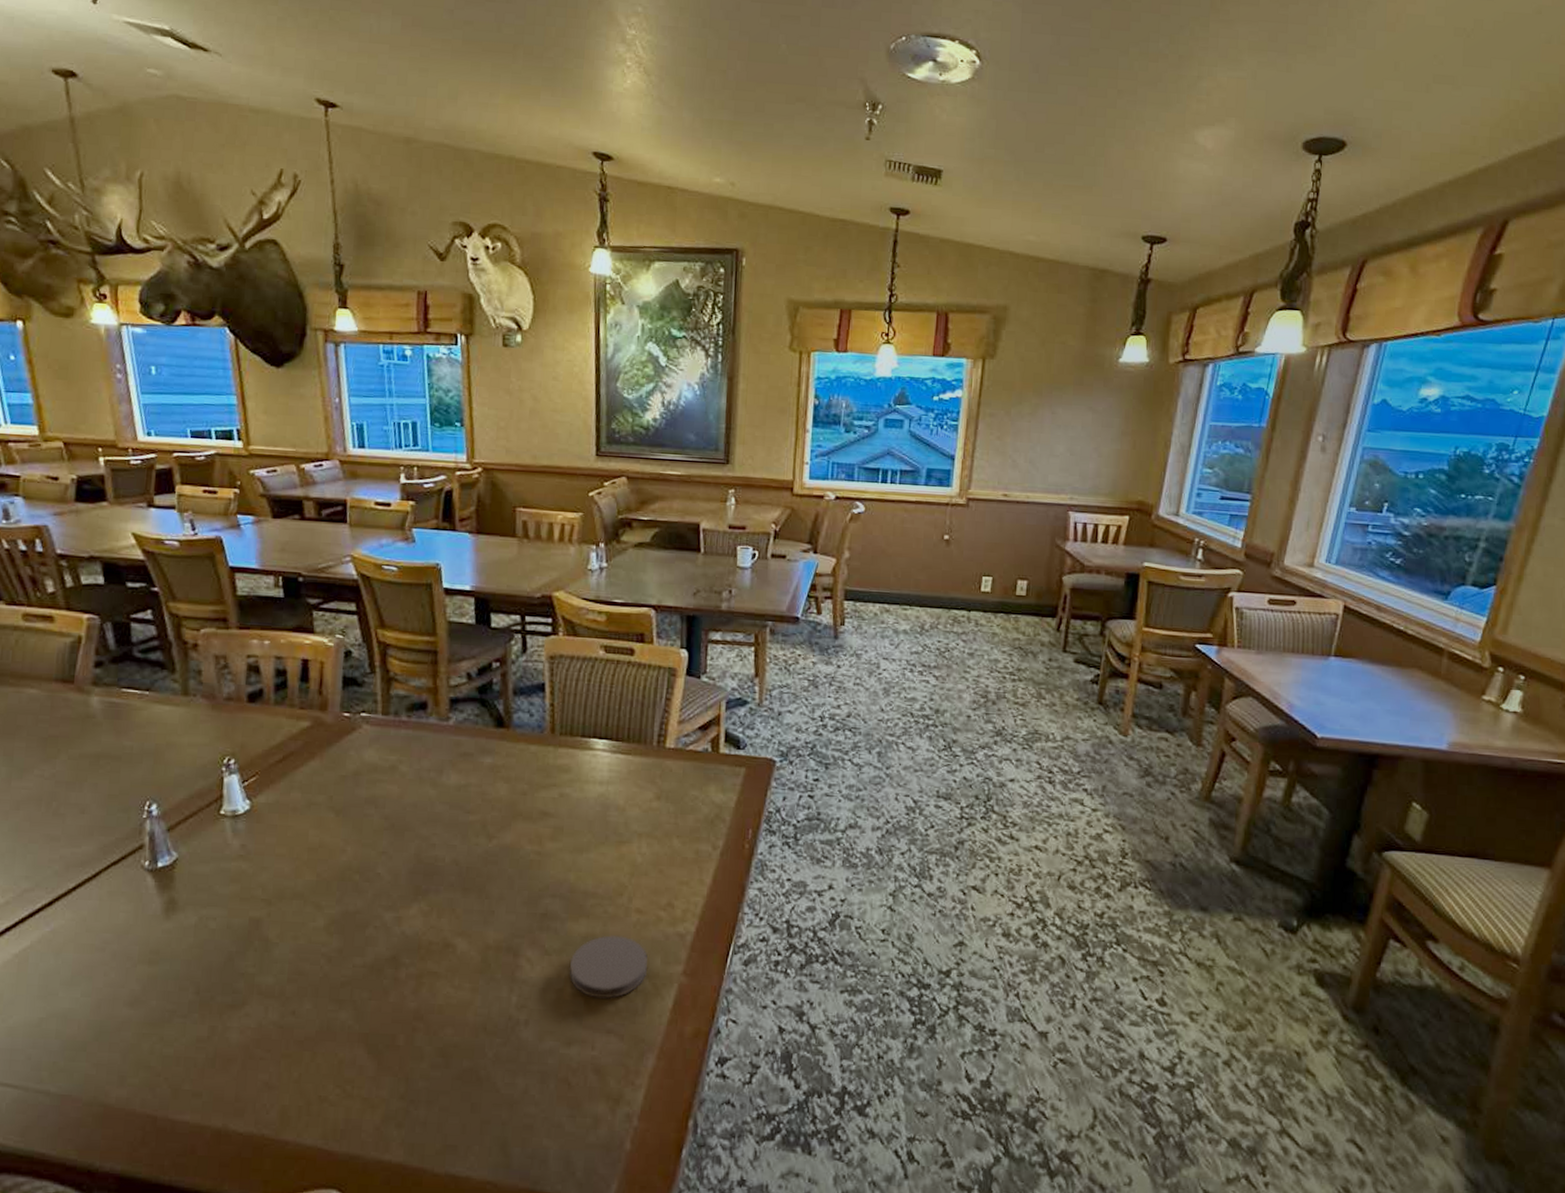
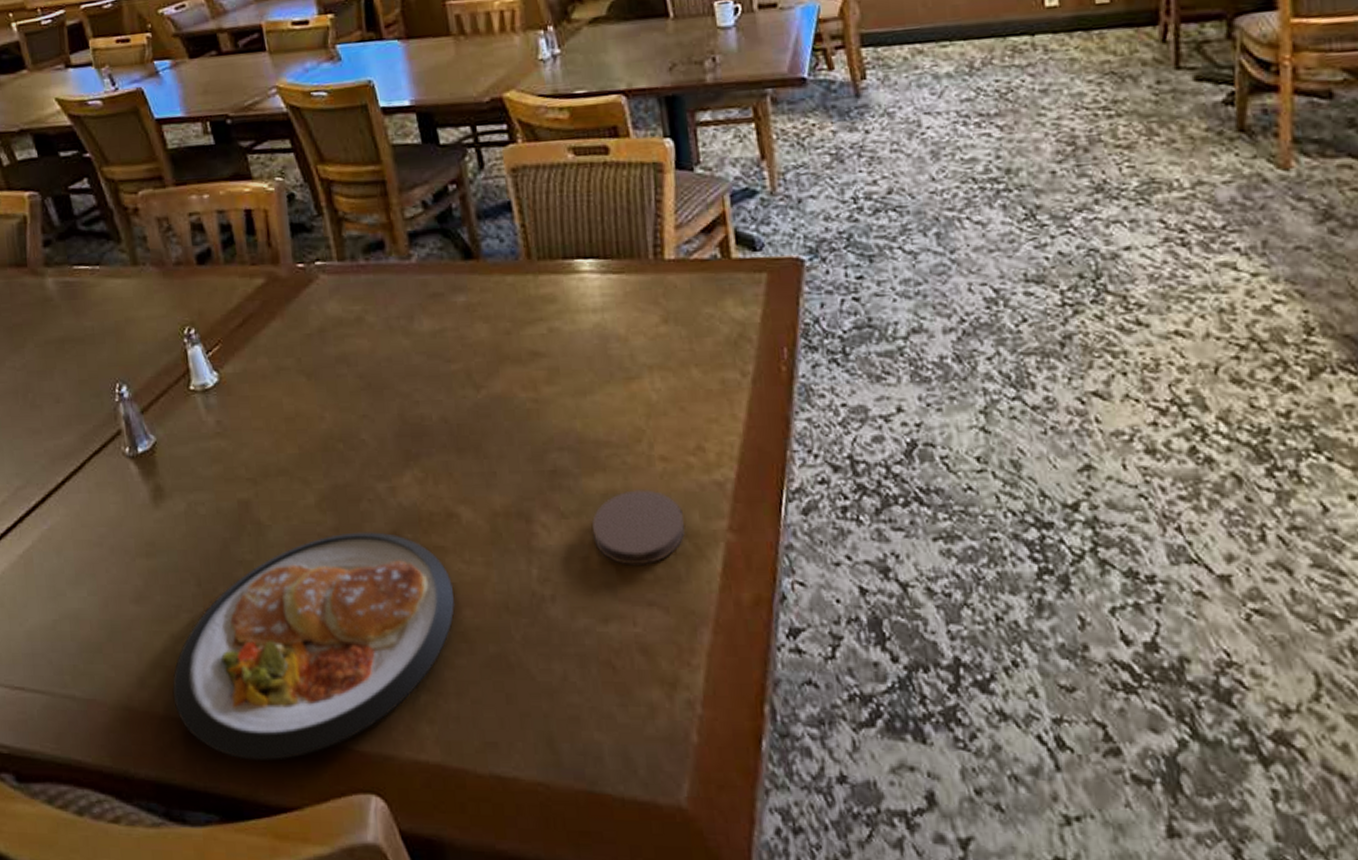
dish: none [152,954,440,1158] -> present [173,532,456,762]

